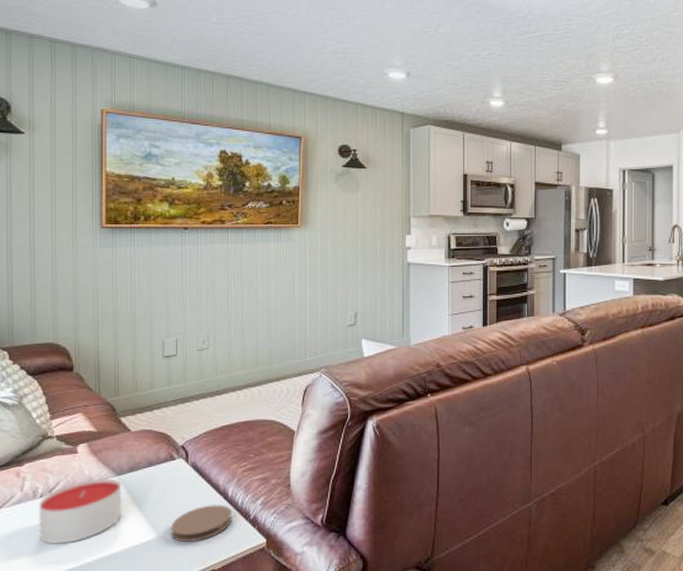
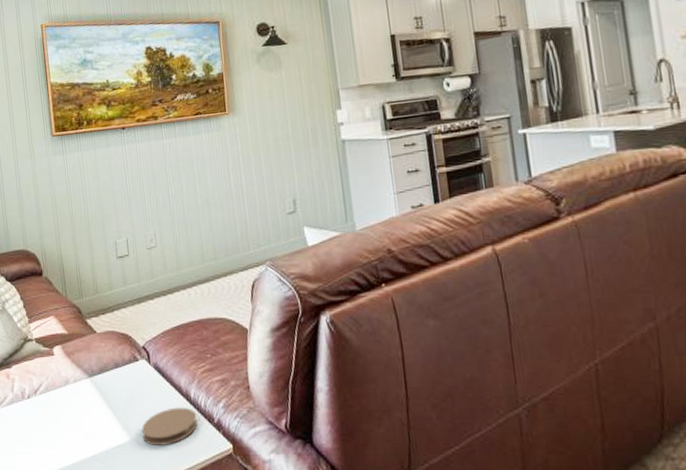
candle: present [38,478,122,544] -> none [27,380,97,444]

